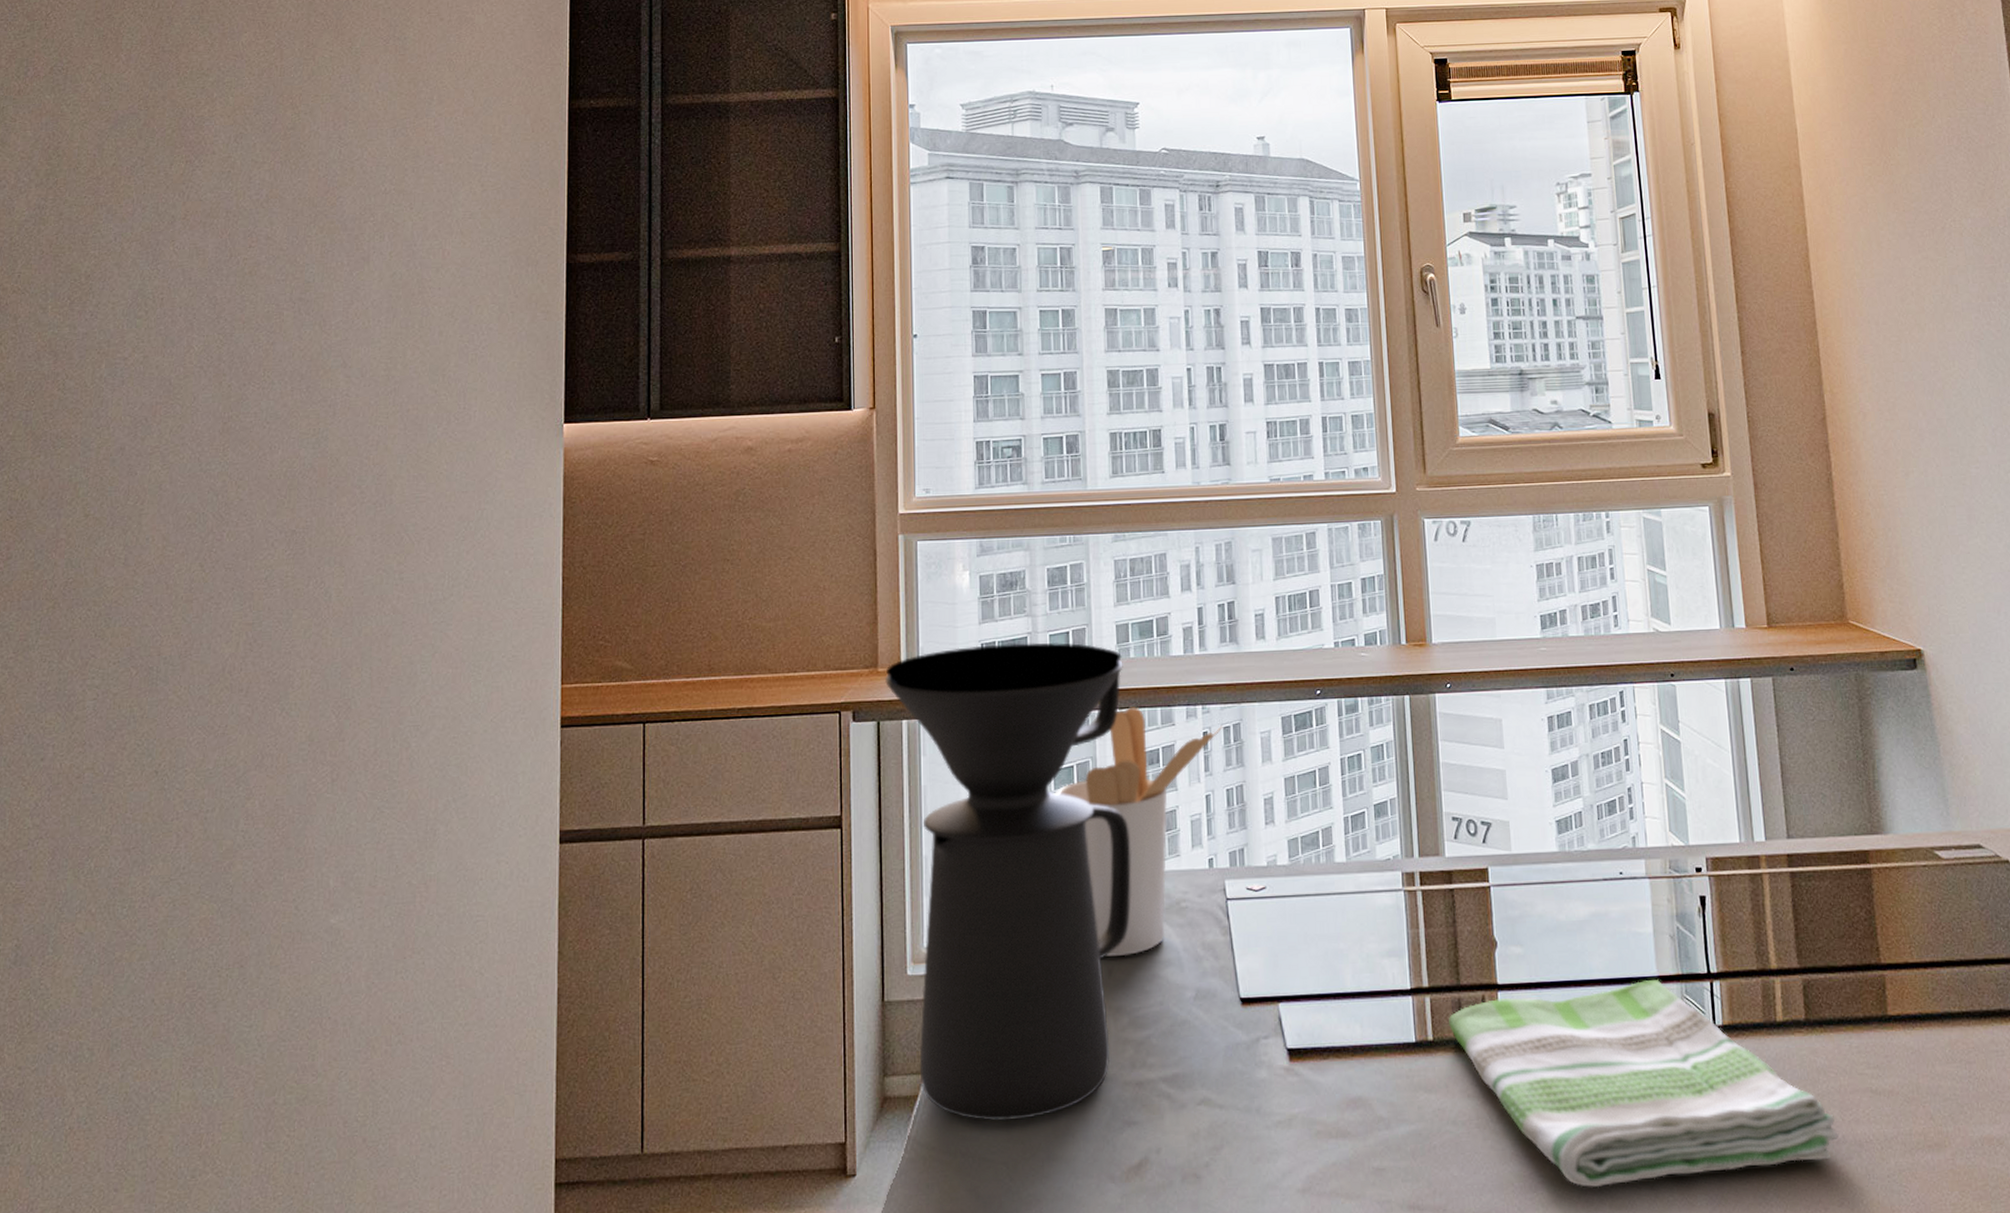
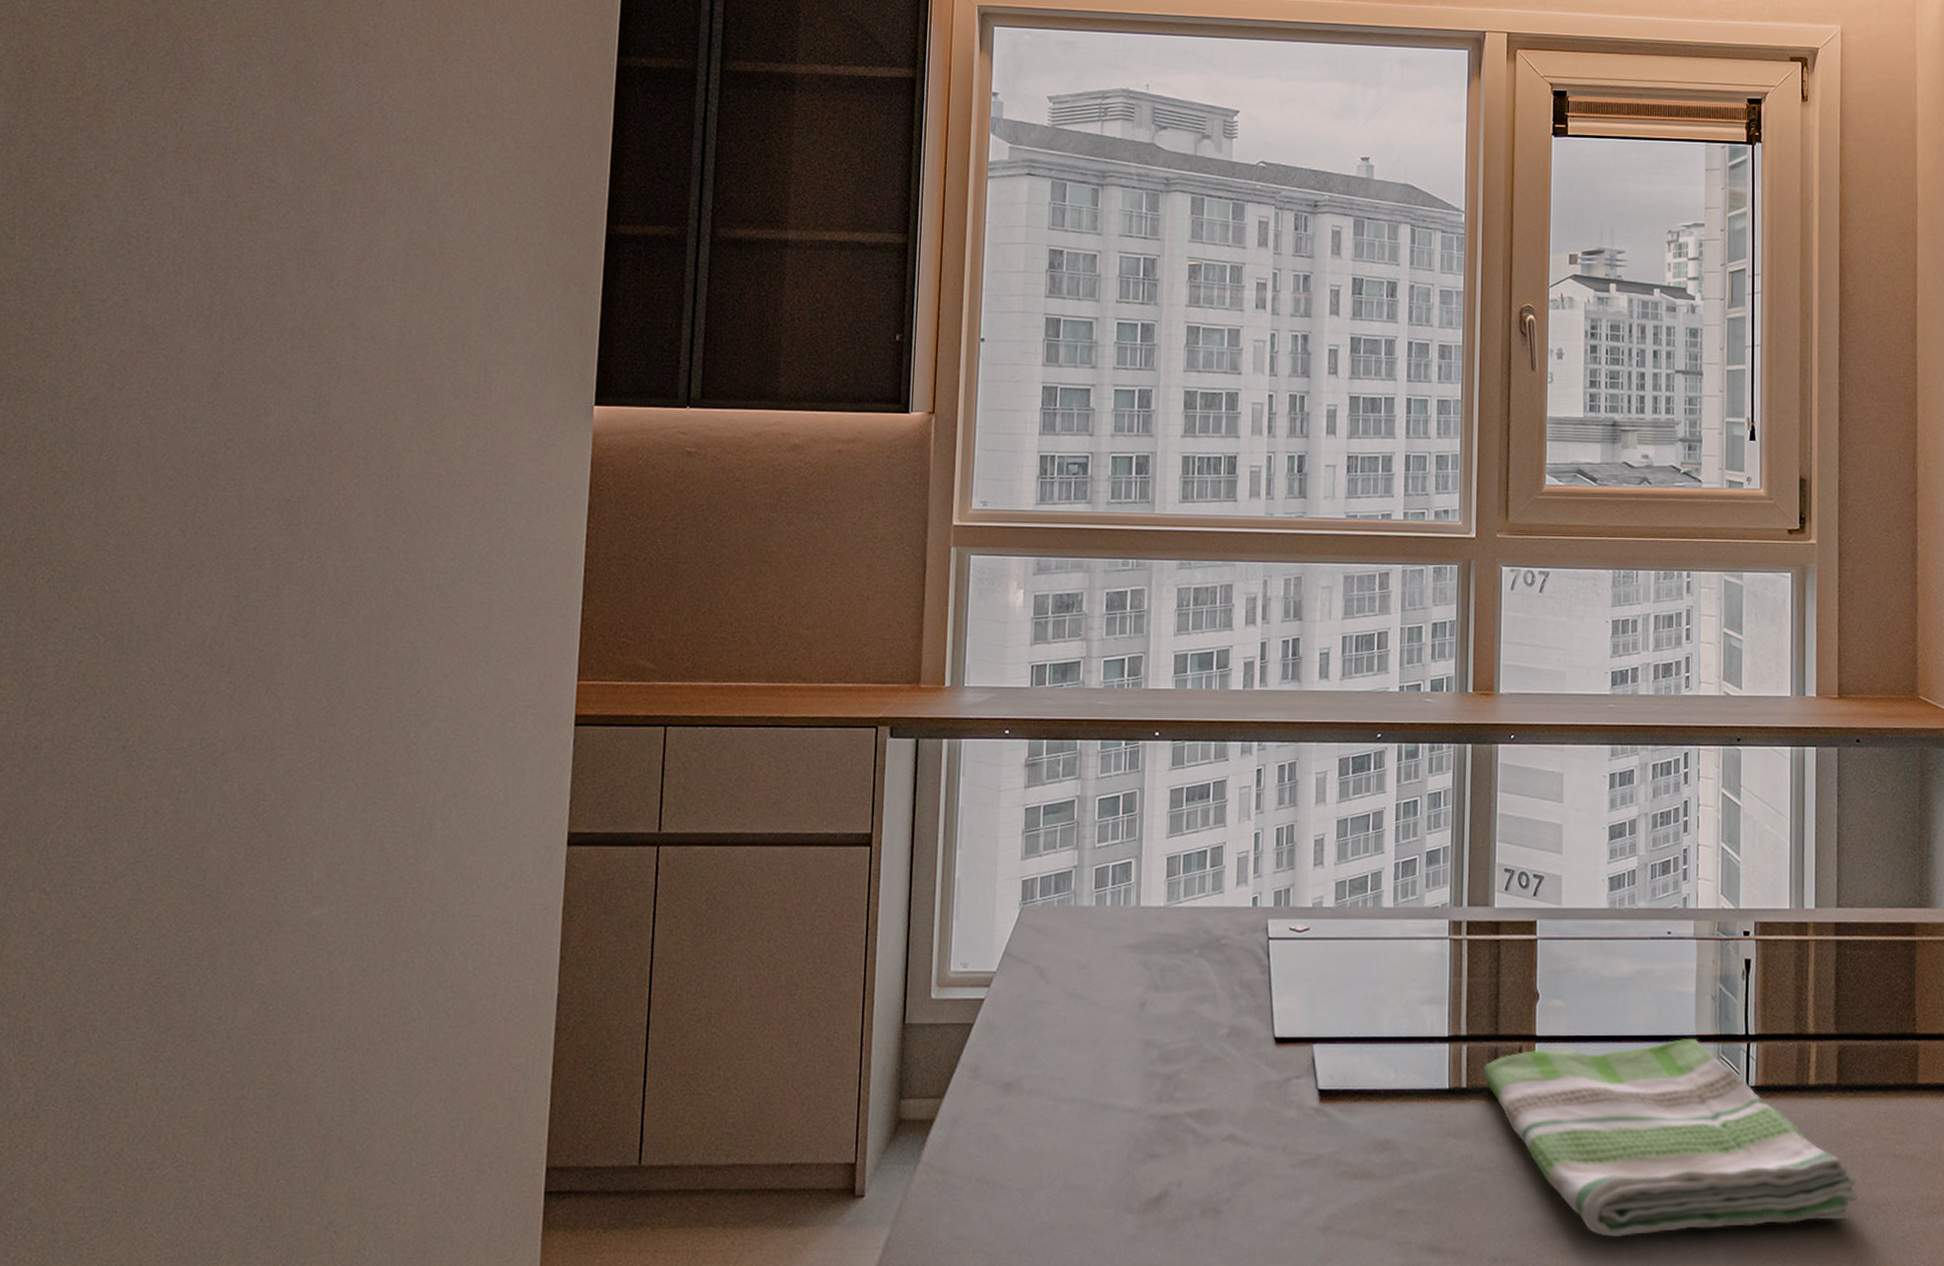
coffee maker: present [884,642,1131,1122] -> none [926,667,1179,1149]
utensil holder: present [1056,707,1223,957] -> none [1099,739,1278,990]

